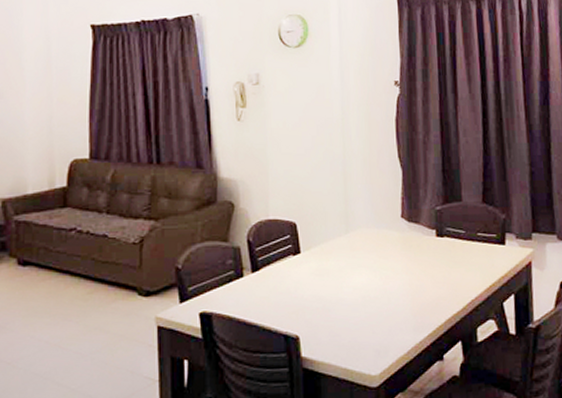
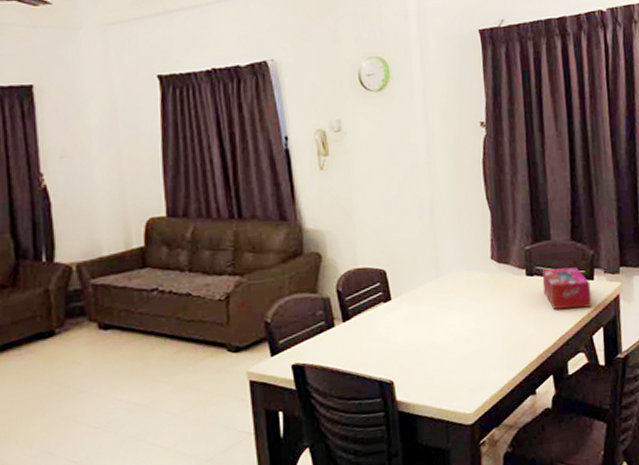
tissue box: none [452,230,503,273] -> present [541,267,592,310]

